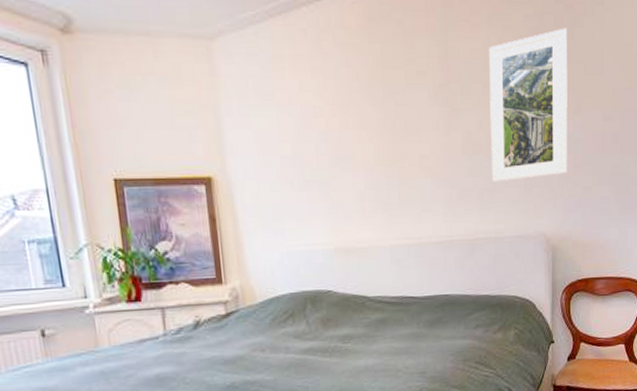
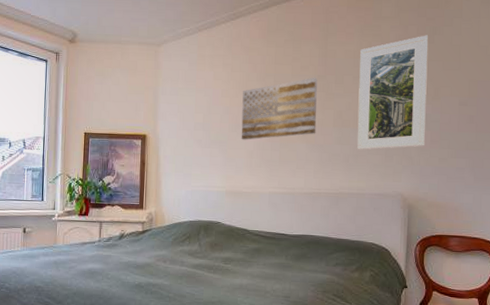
wall art: none [342,86,442,178] -> present [241,77,317,140]

